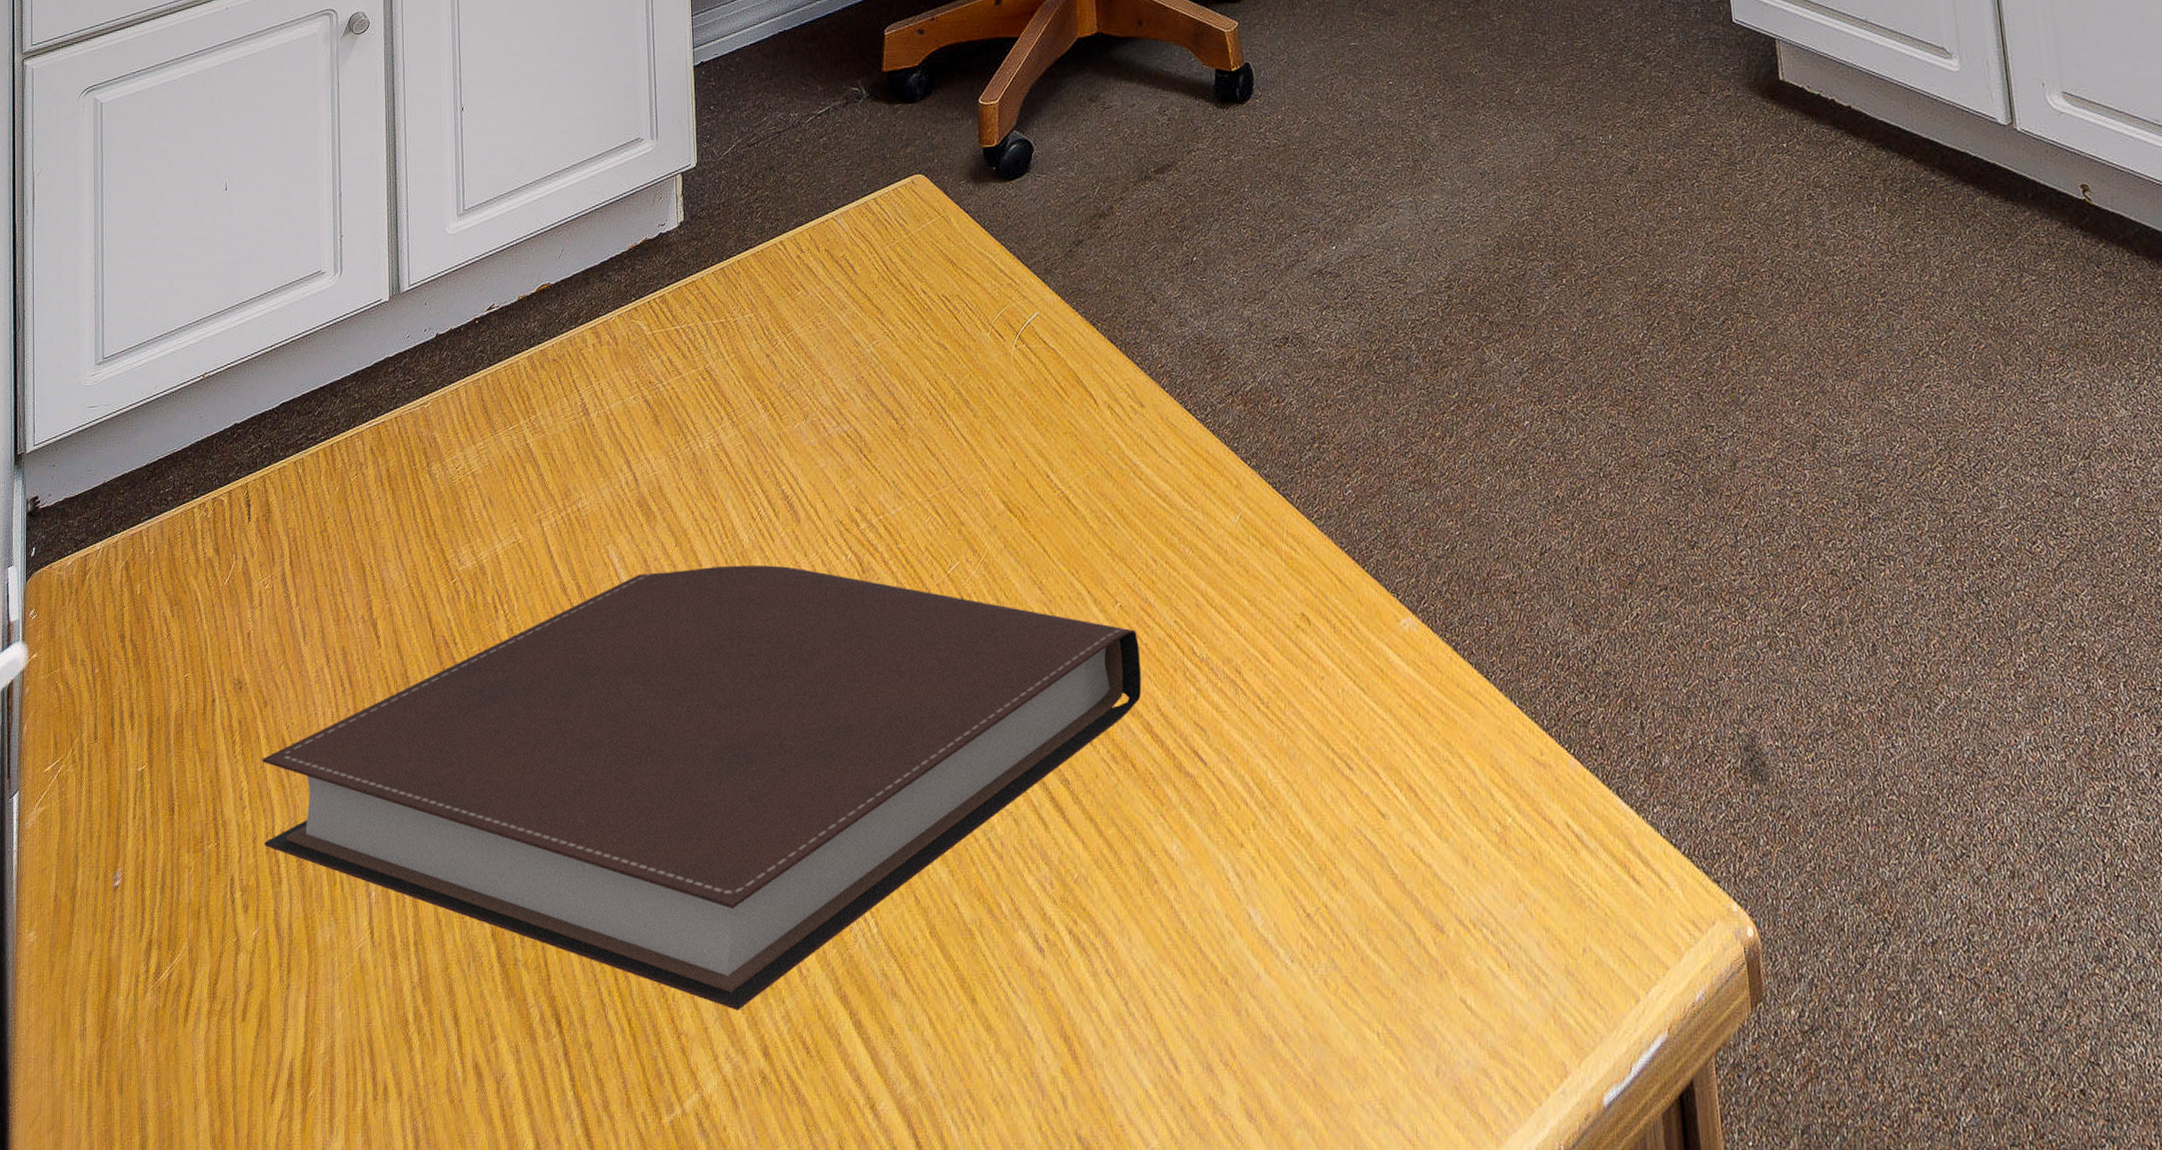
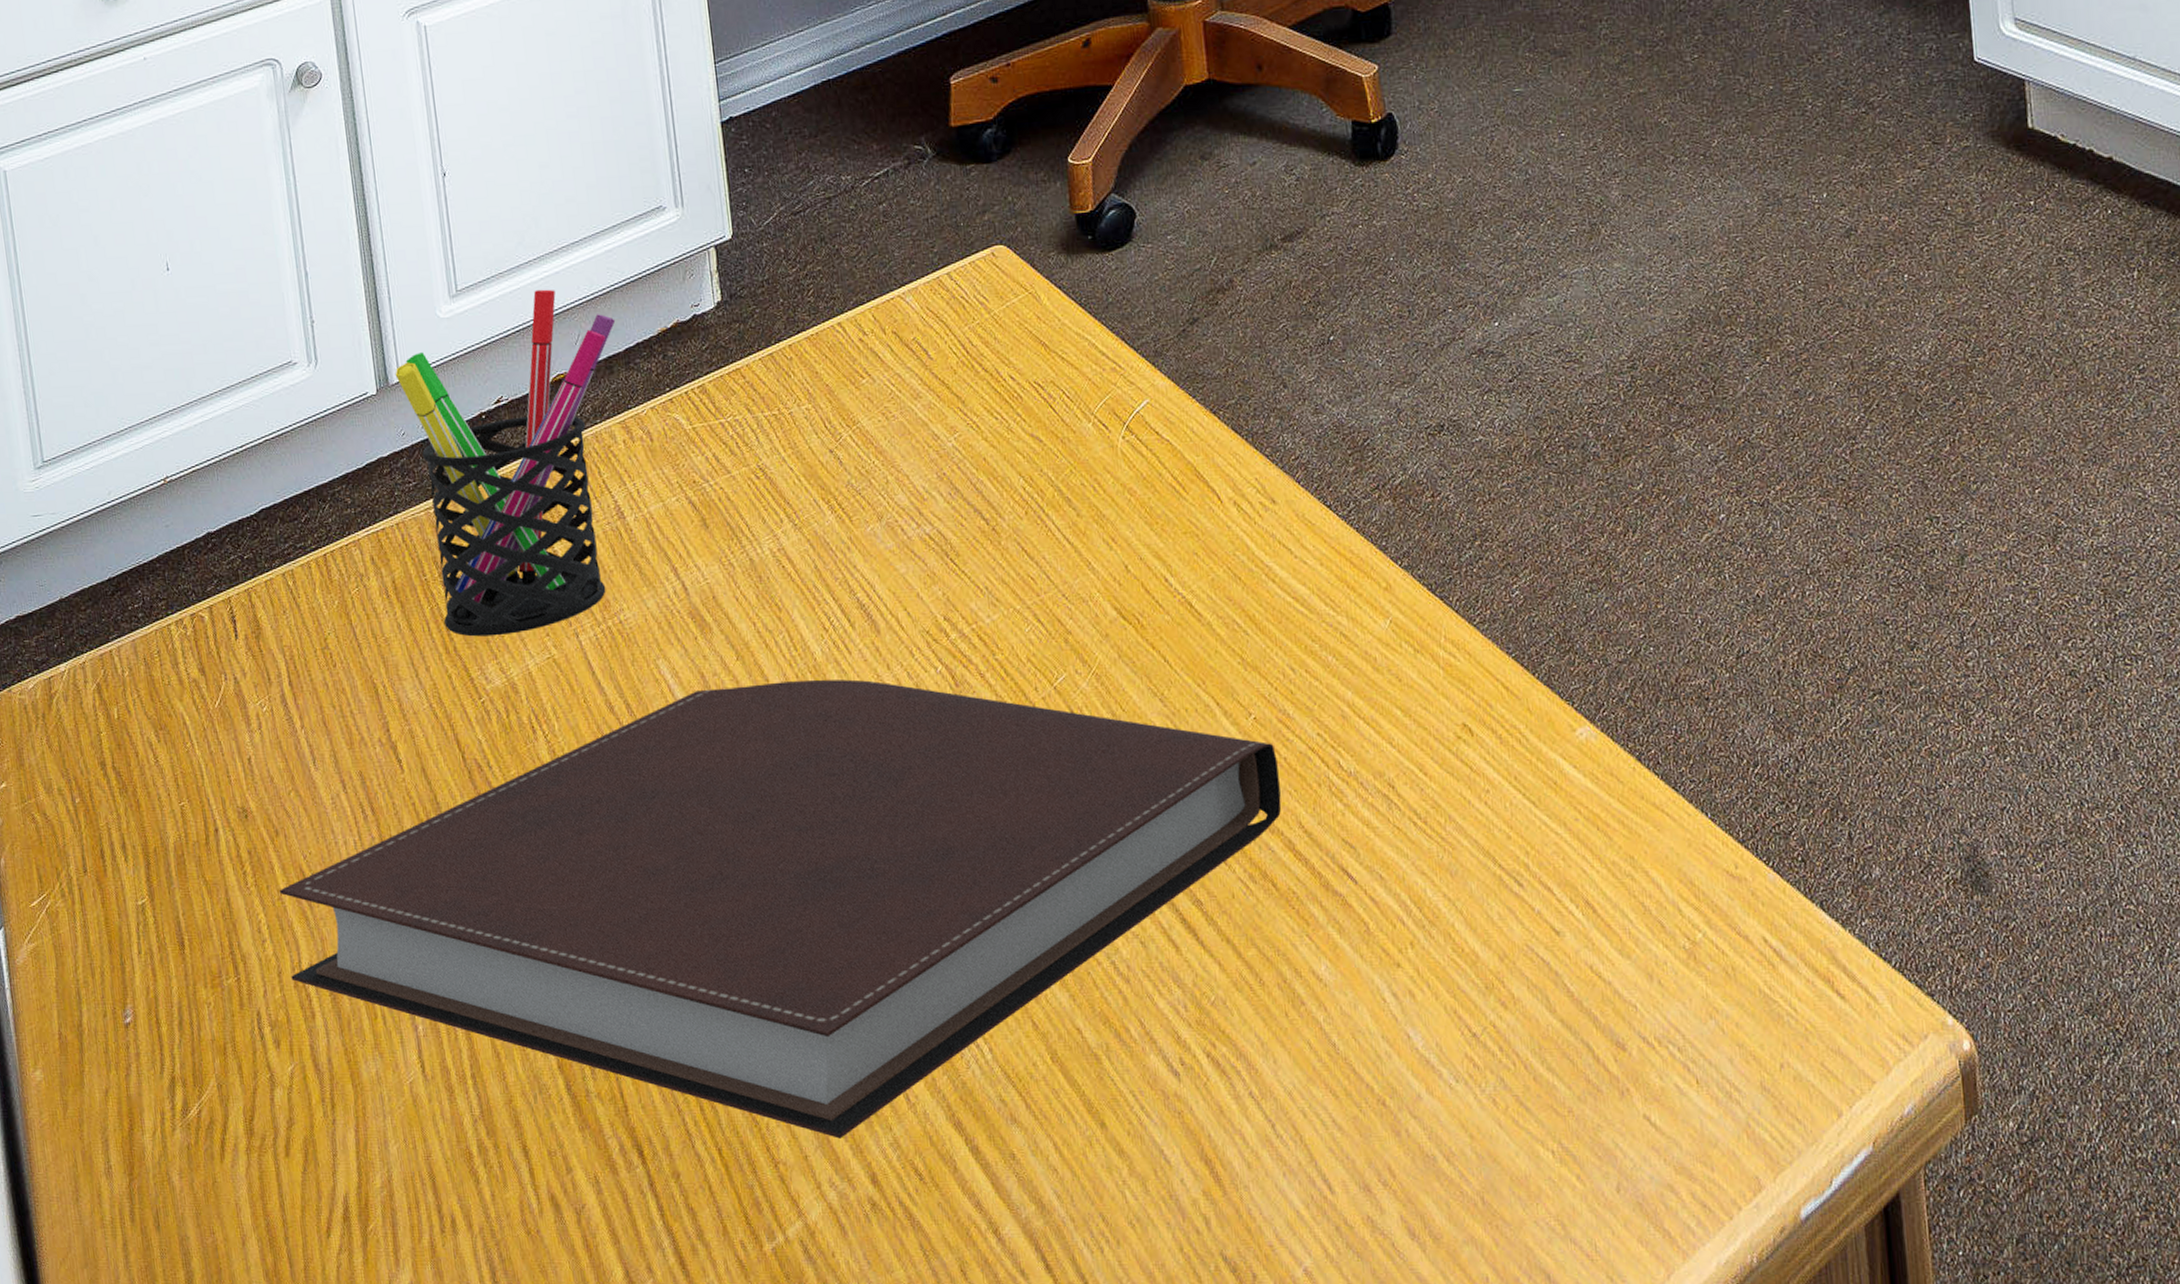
pen holder: none [406,209,594,522] -> present [395,289,616,637]

